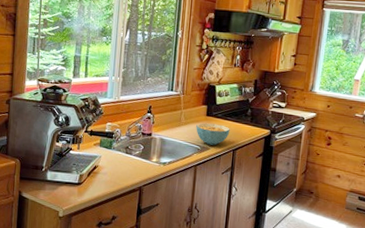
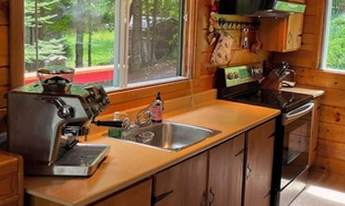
cereal bowl: present [196,123,230,145] -> none [207,106,241,128]

